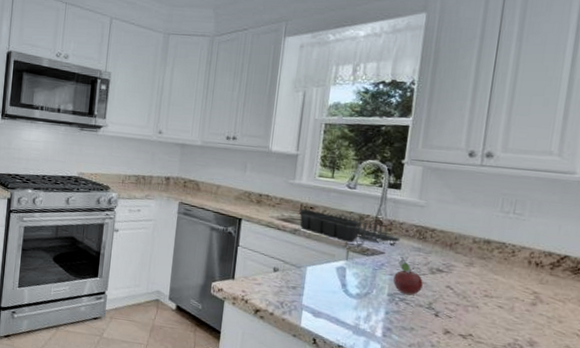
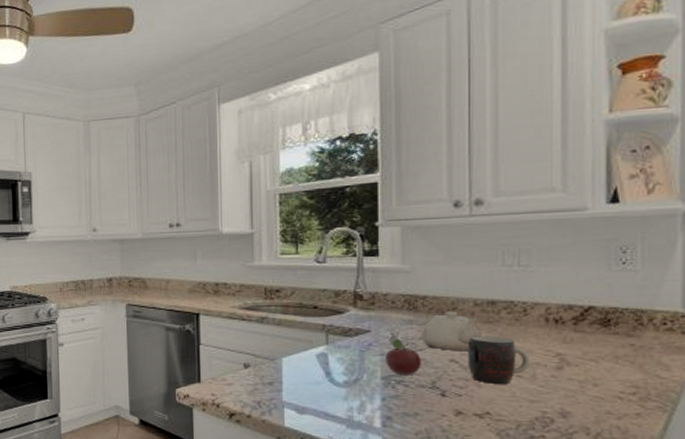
dish rack: present [298,208,401,246] -> none [263,292,387,327]
teapot: none [425,244,476,281] -> present [421,311,482,352]
mug: none [459,268,512,312] -> present [467,335,530,384]

